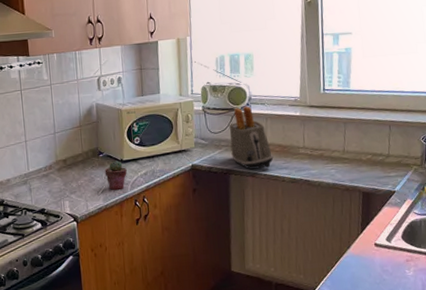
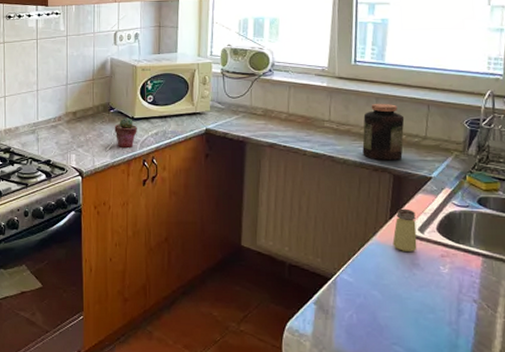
toaster: present [229,106,274,170] -> none [248,72,295,139]
jar: none [334,127,370,180] -> present [362,103,405,161]
saltshaker: none [364,221,386,260] -> present [392,208,417,252]

